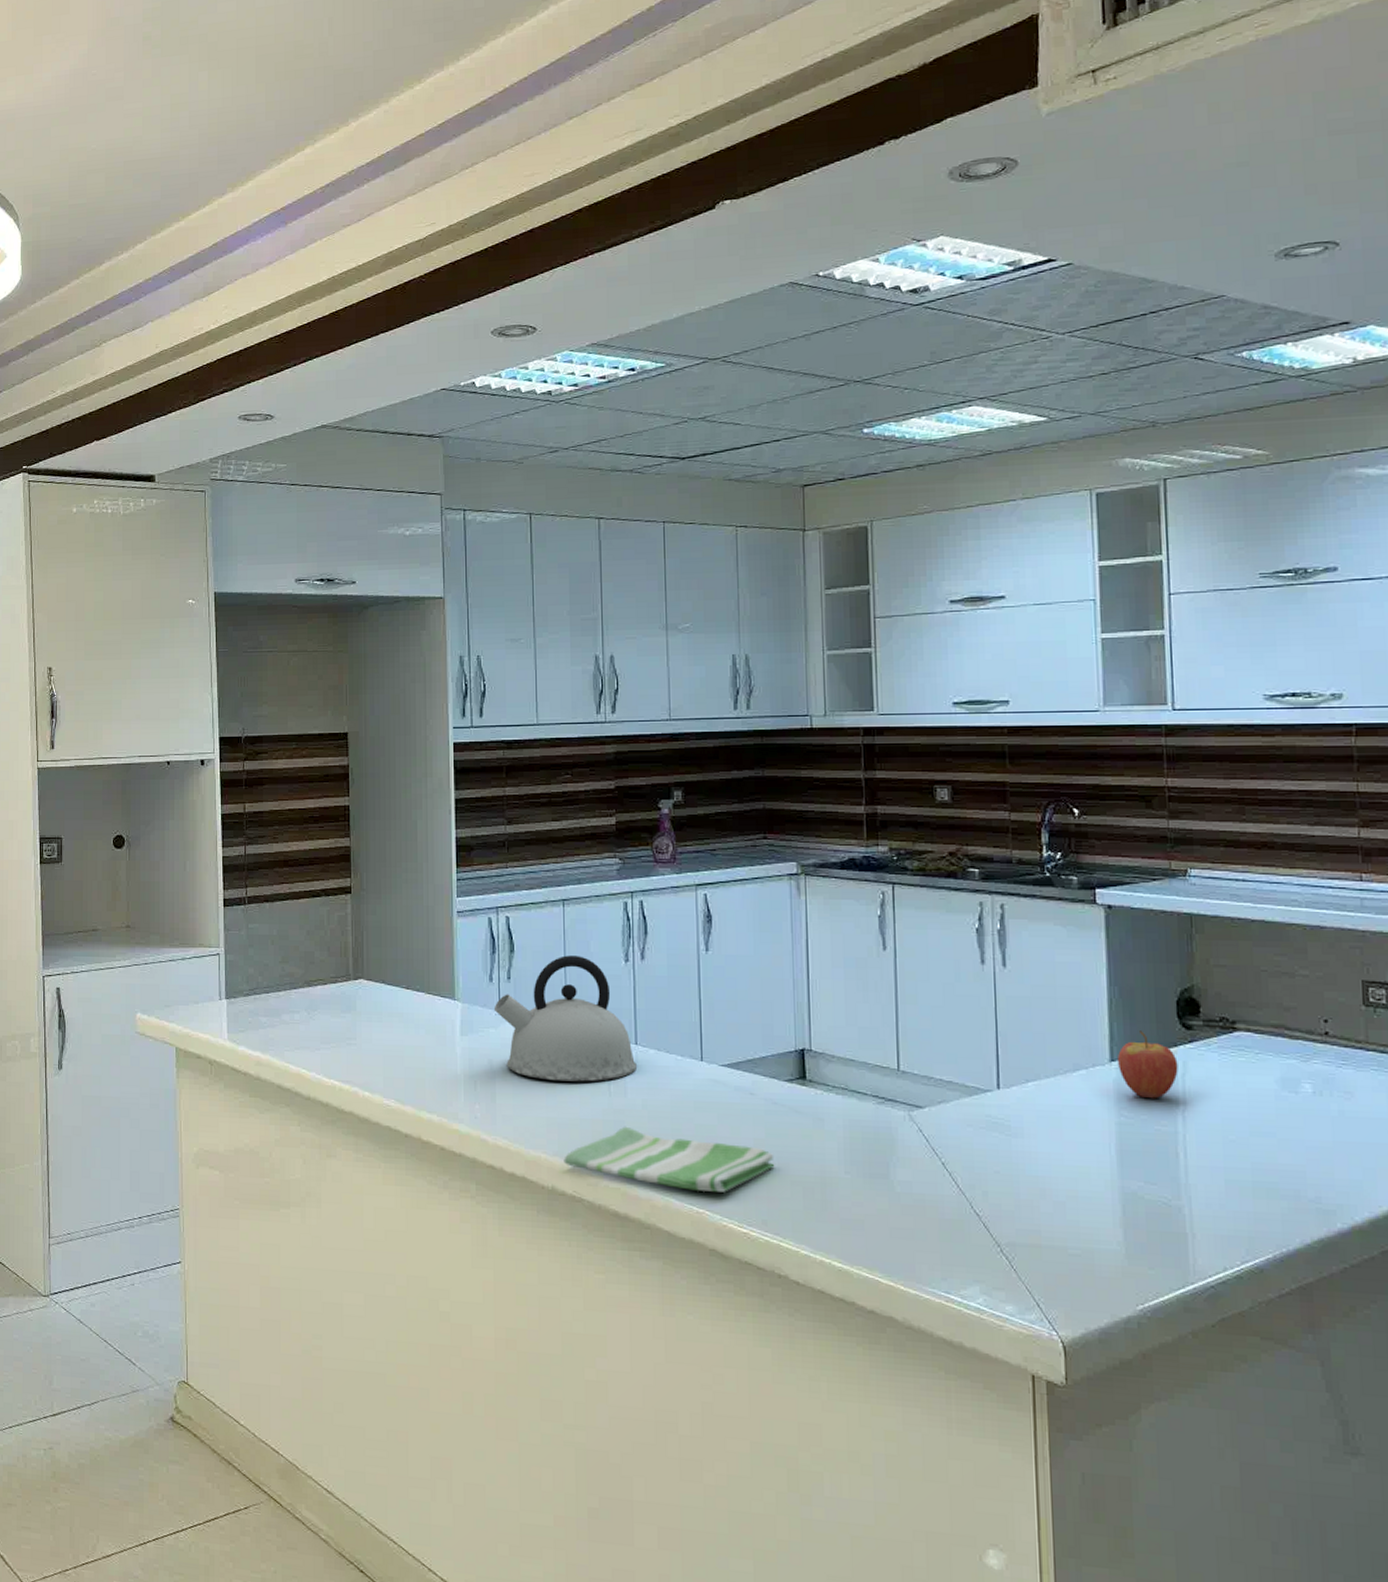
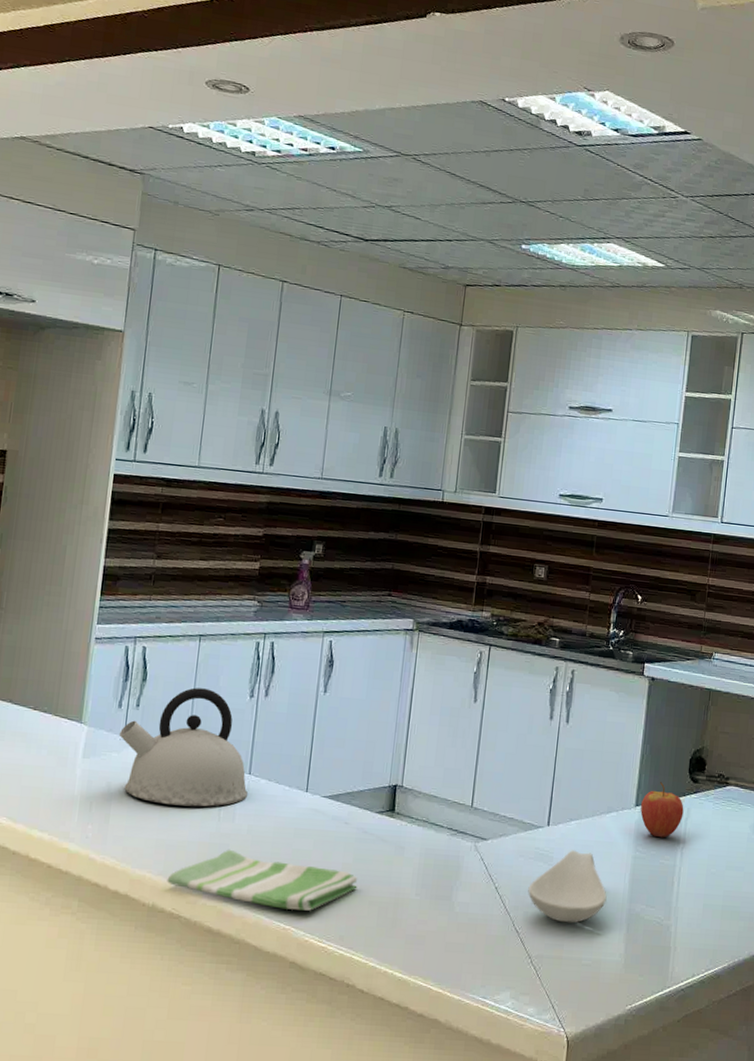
spoon rest: none [984,1117,1089,1205] -> present [528,850,607,923]

